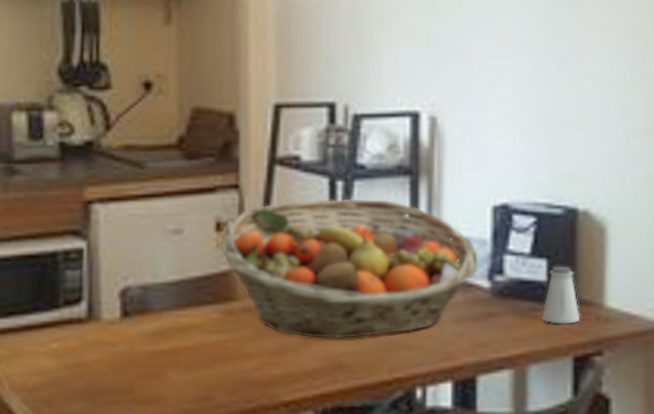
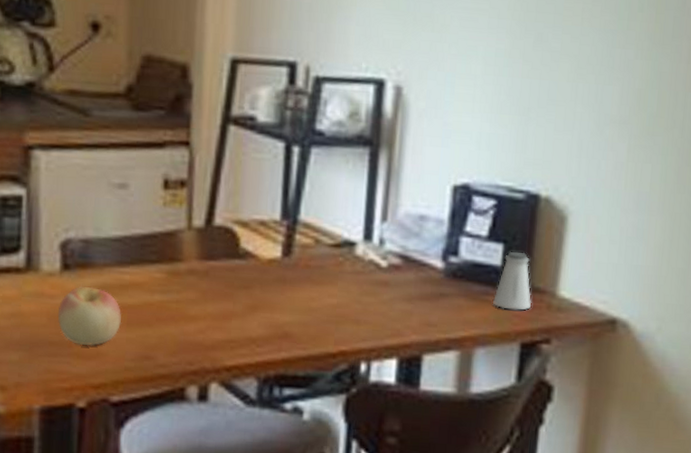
apple: none [118,332,181,390] -> present [57,287,122,345]
fruit basket: present [221,198,479,339] -> none [168,163,435,309]

